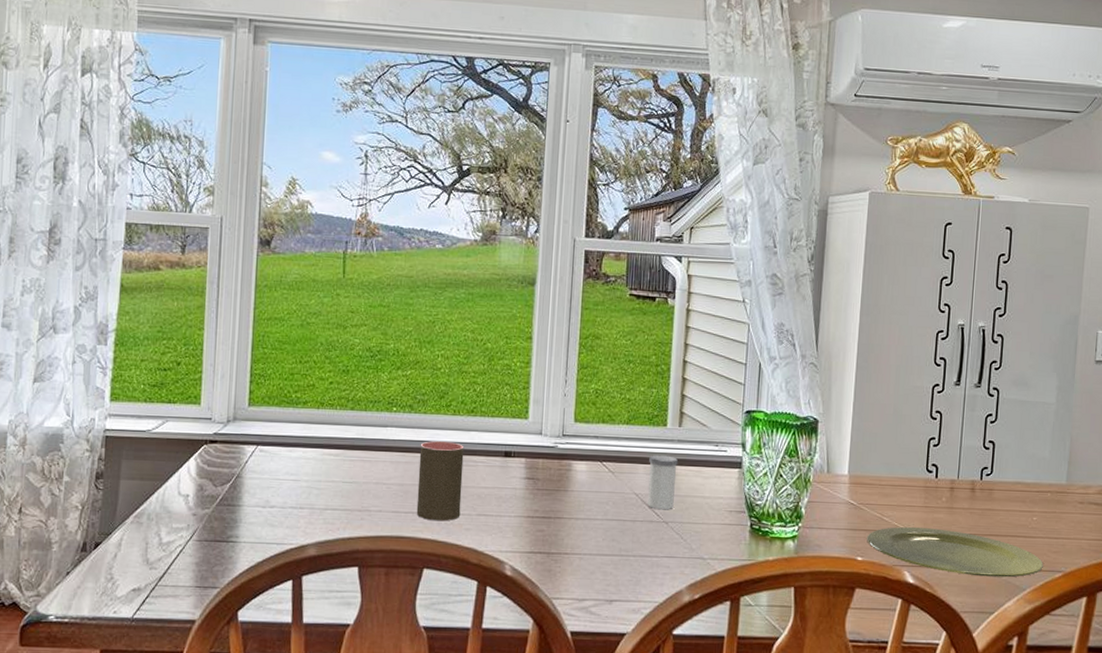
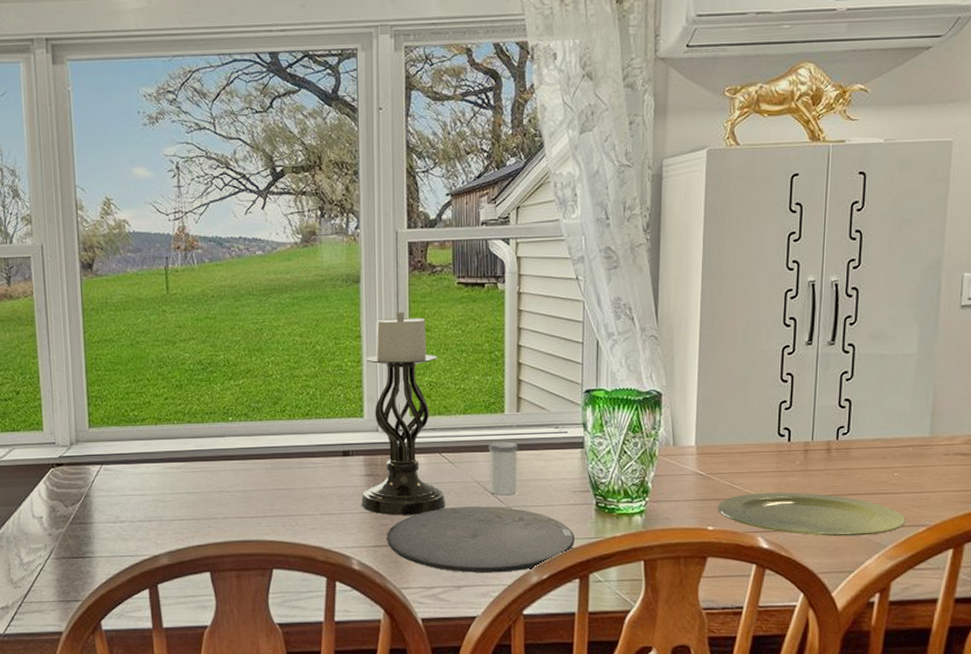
cup: present [416,441,464,521] -> none [259,446,304,523]
candle holder: none [519,317,605,523] -> present [361,312,445,516]
plate: none [542,518,728,589] -> present [387,506,575,574]

